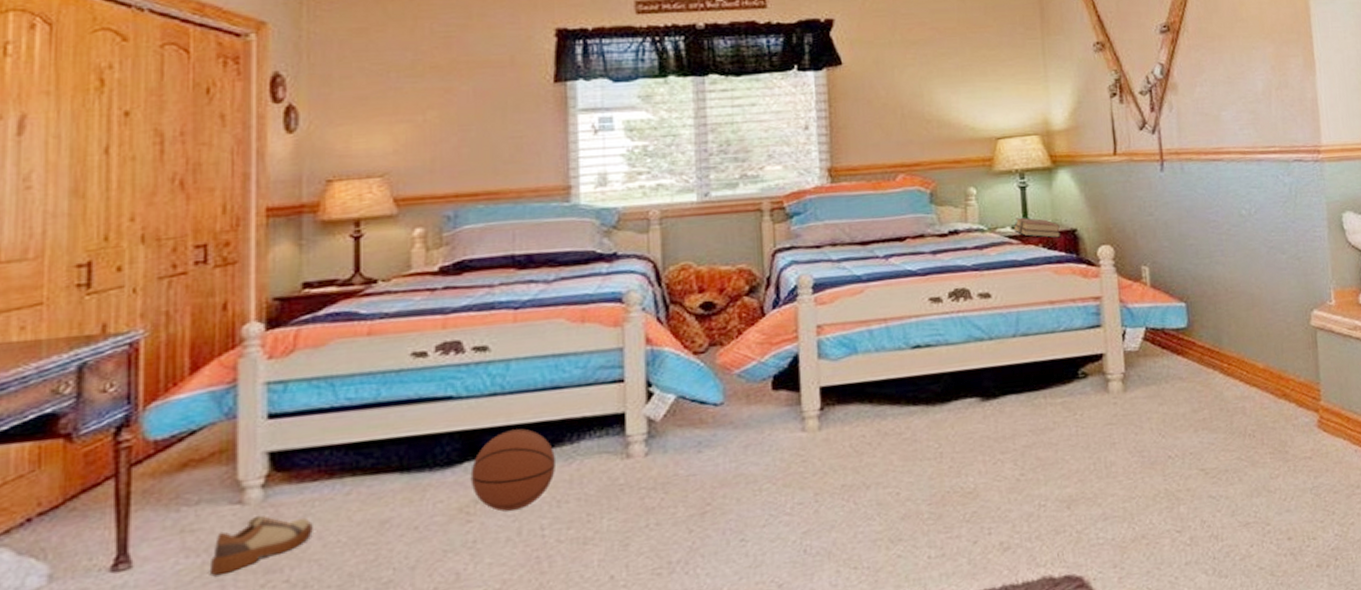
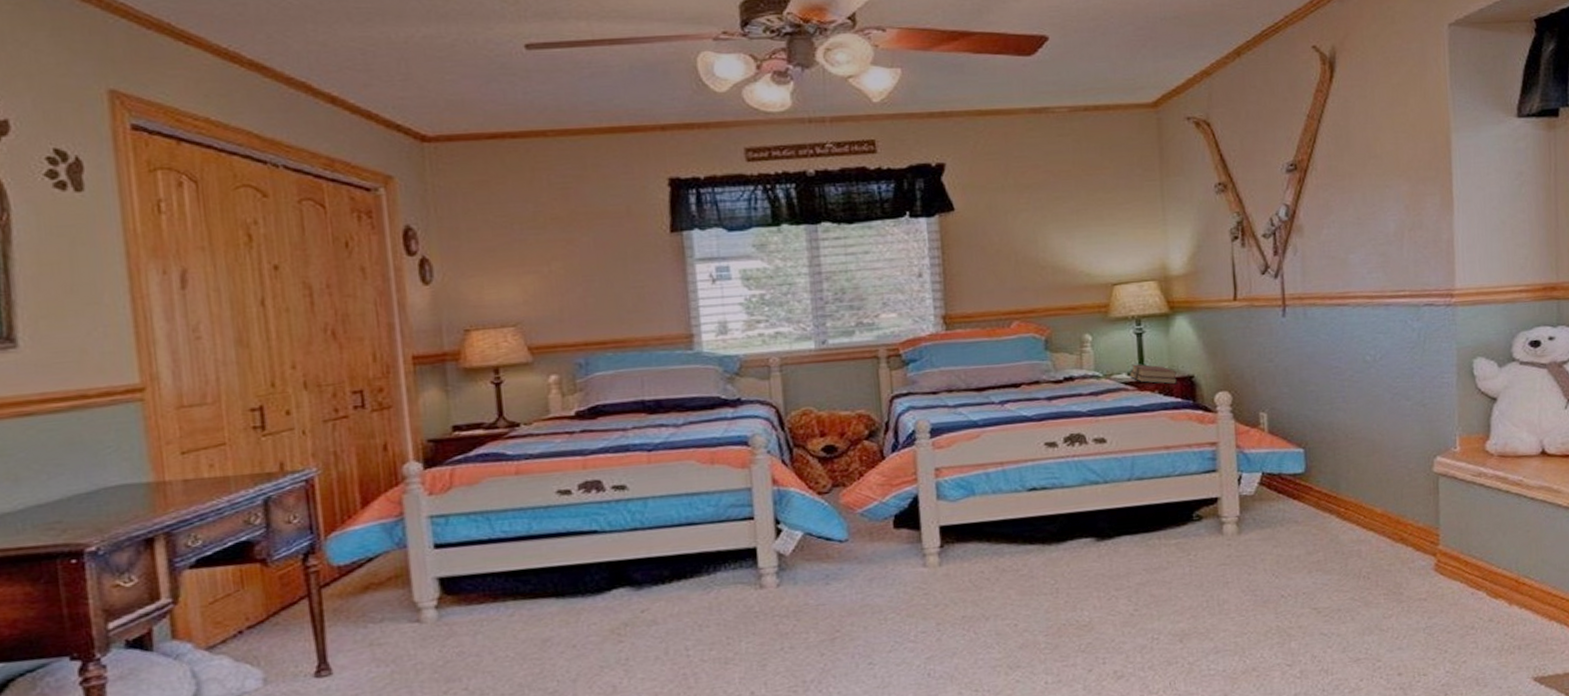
shoe: present [211,515,313,576] -> none [398,632,484,683]
basketball: present [470,428,557,512] -> none [619,560,696,634]

